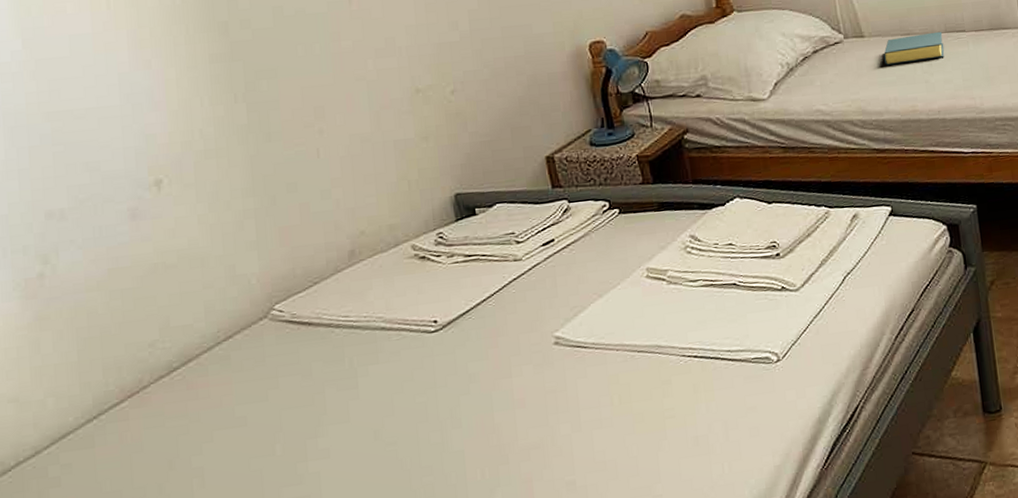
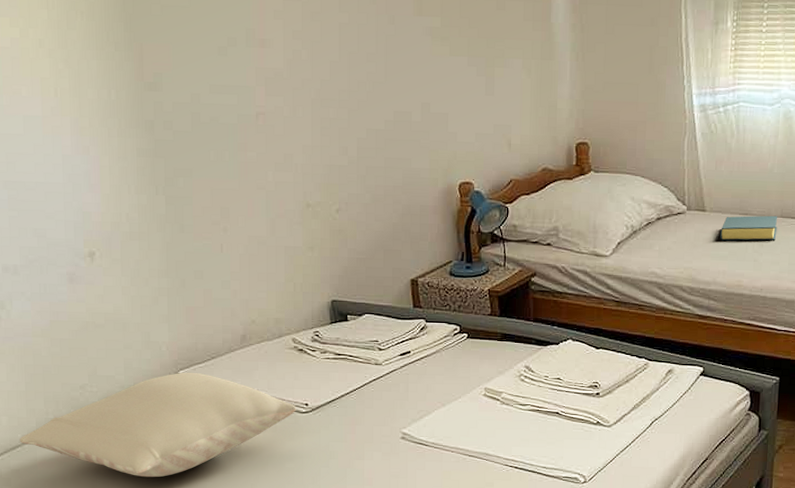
pillow: none [71,303,423,446] -> present [19,372,296,478]

